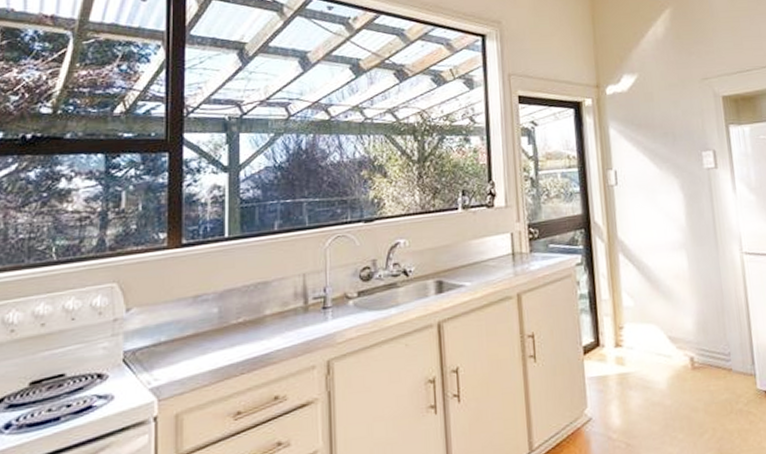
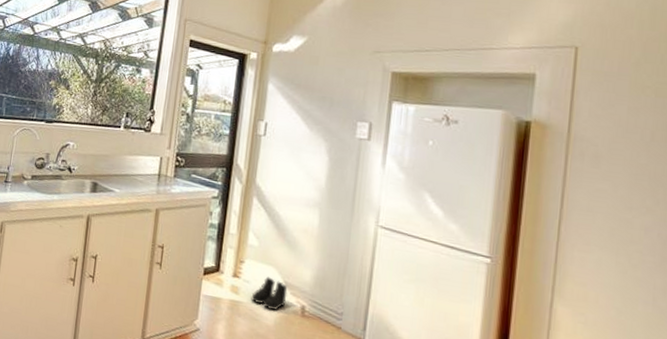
boots: none [638,336,675,373] -> present [251,276,288,310]

